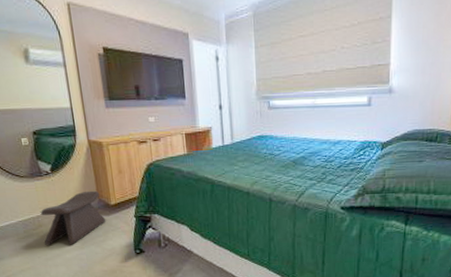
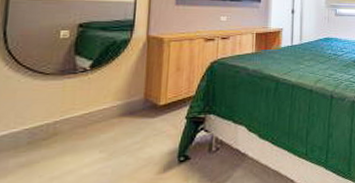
stool: present [40,190,106,246] -> none [56,89,150,160]

